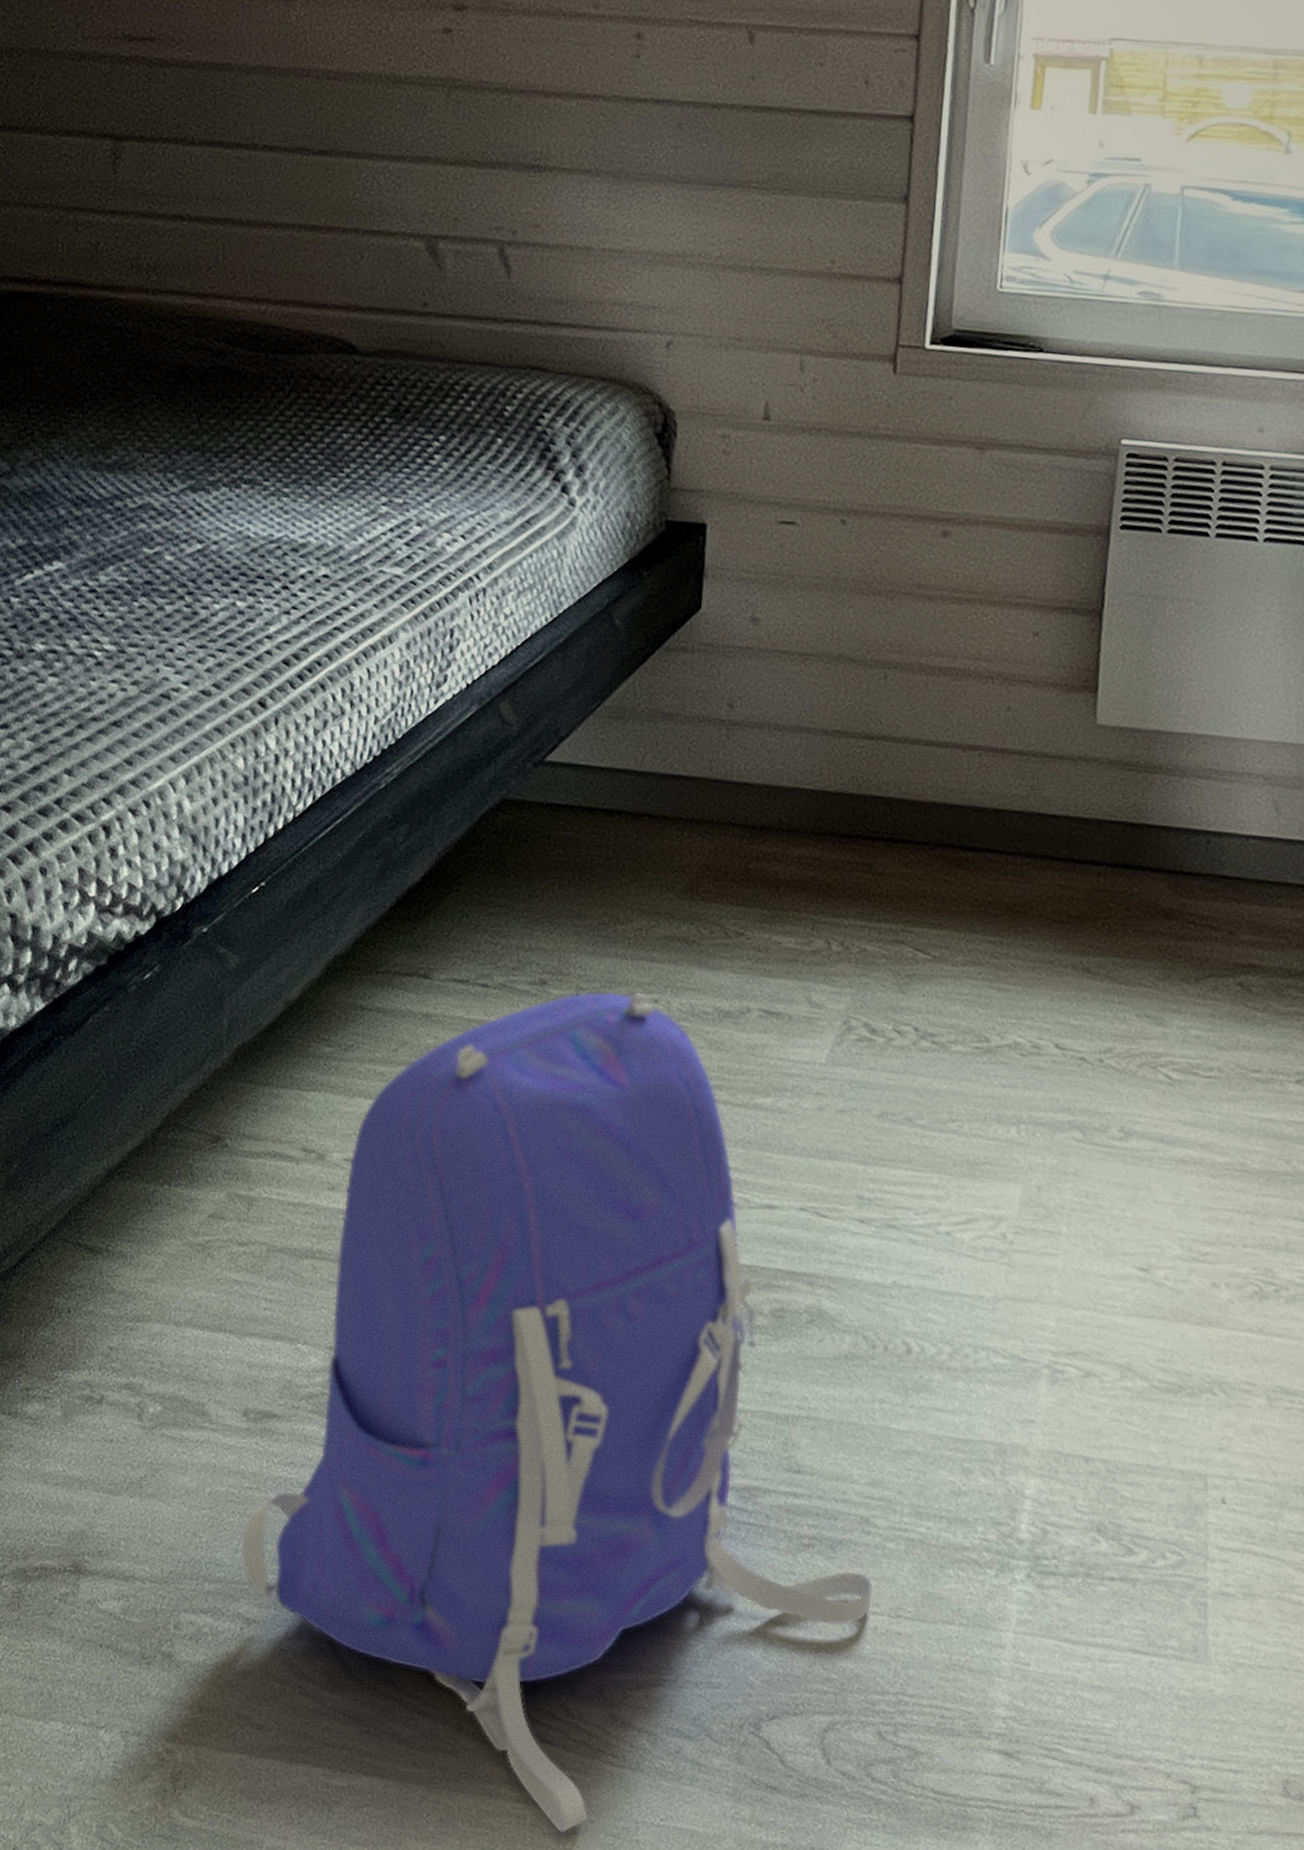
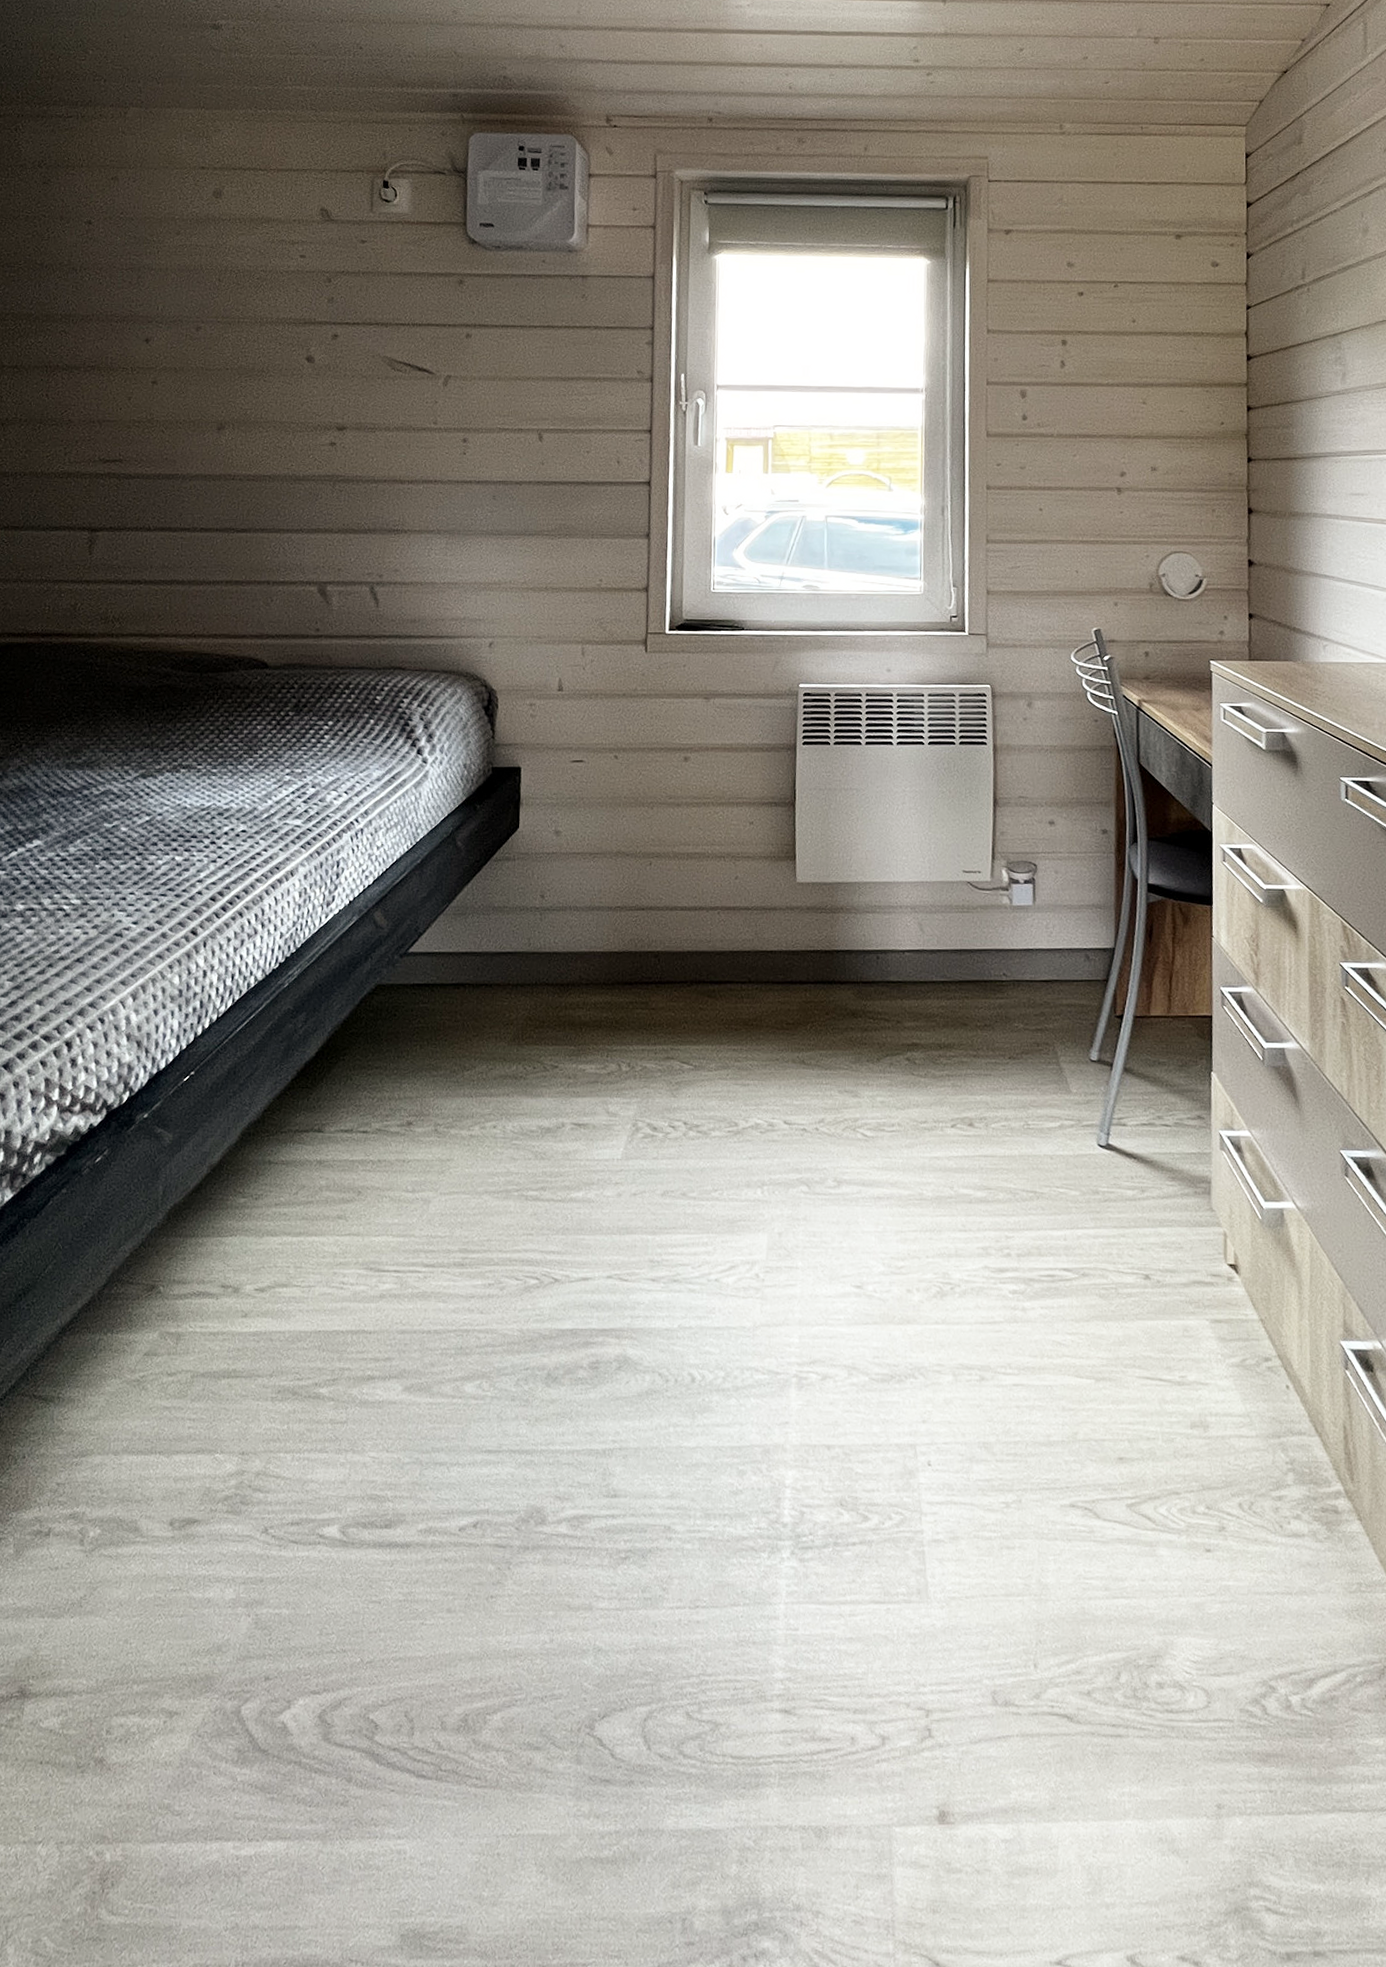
backpack: present [241,991,874,1834] -> none [165,1122,677,1861]

